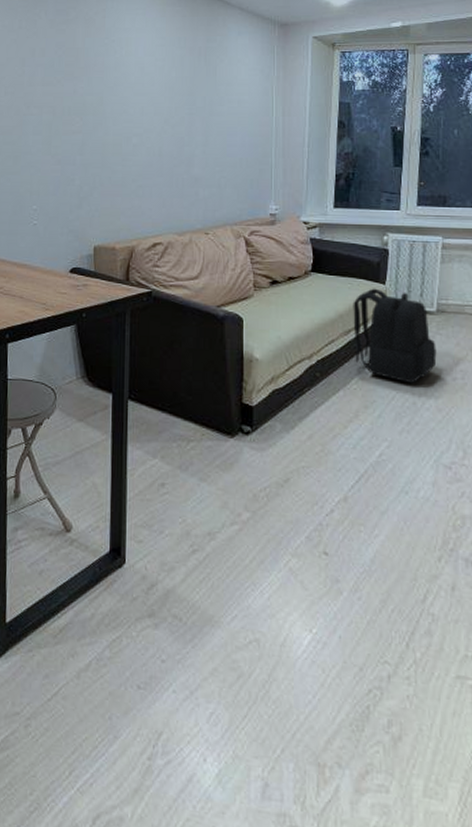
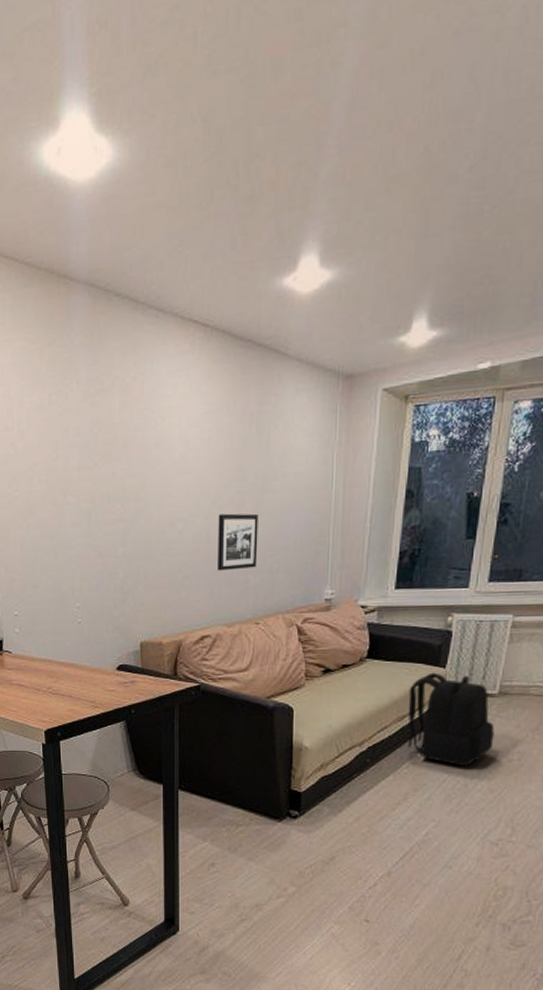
picture frame: none [169,131,207,183] -> present [218,513,258,571]

